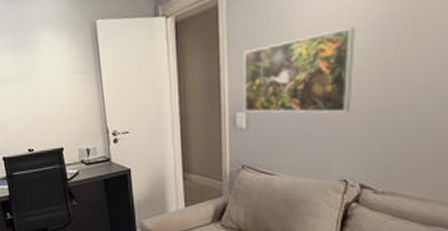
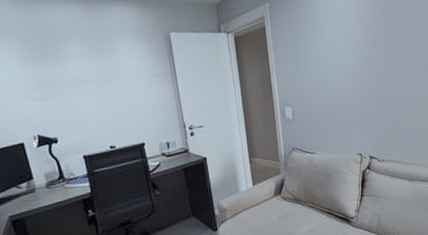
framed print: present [243,26,355,113] -> none [286,46,358,107]

